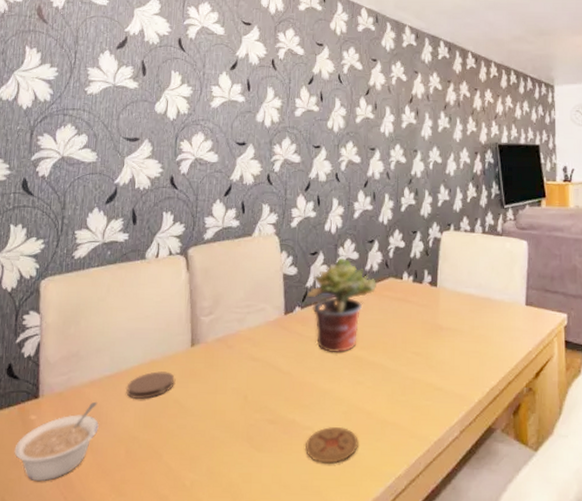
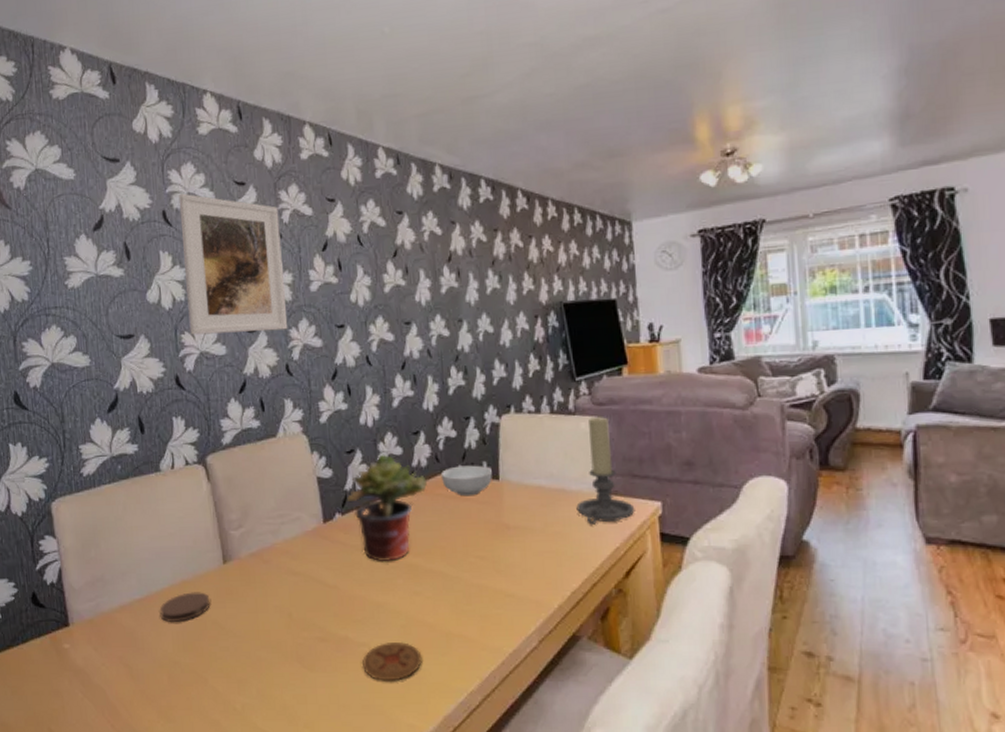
legume: present [14,401,99,482] -> none [52,627,136,711]
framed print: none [188,26,276,146] -> present [178,193,288,335]
cereal bowl: none [389,272,431,299] -> present [442,465,492,497]
candle holder: none [499,238,546,331] -> present [576,416,635,526]

